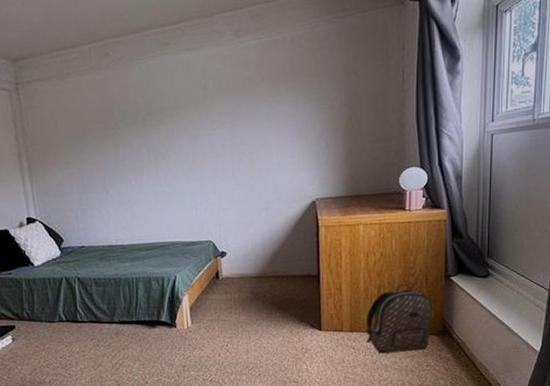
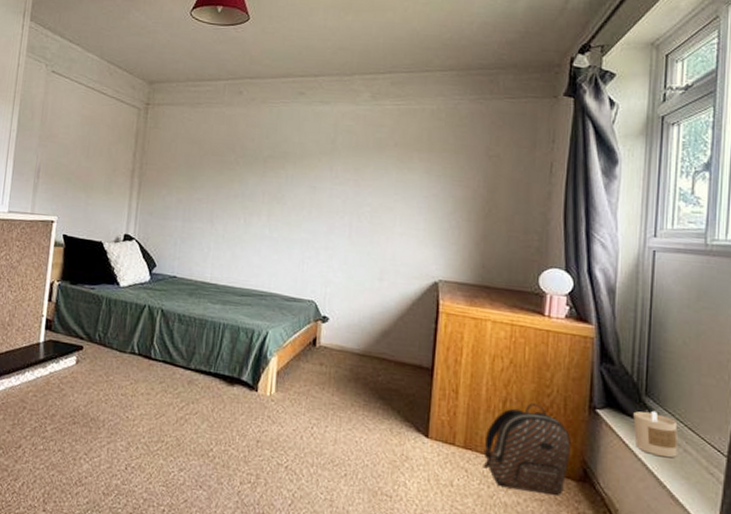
candle: none [479,267,513,302] -> present [633,410,678,458]

